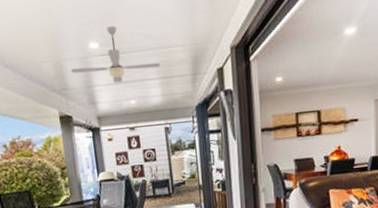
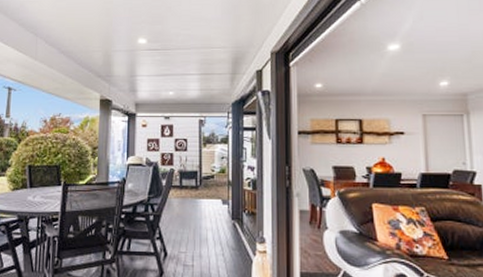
ceiling fan: present [70,25,161,83] -> none [117,25,202,75]

